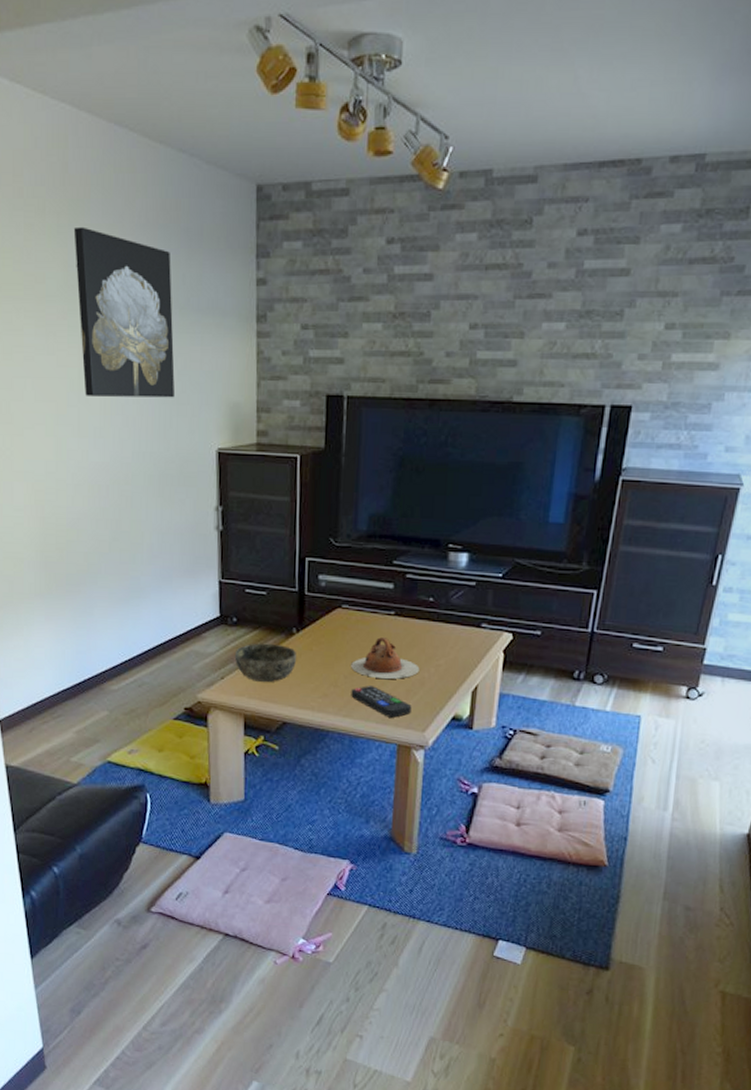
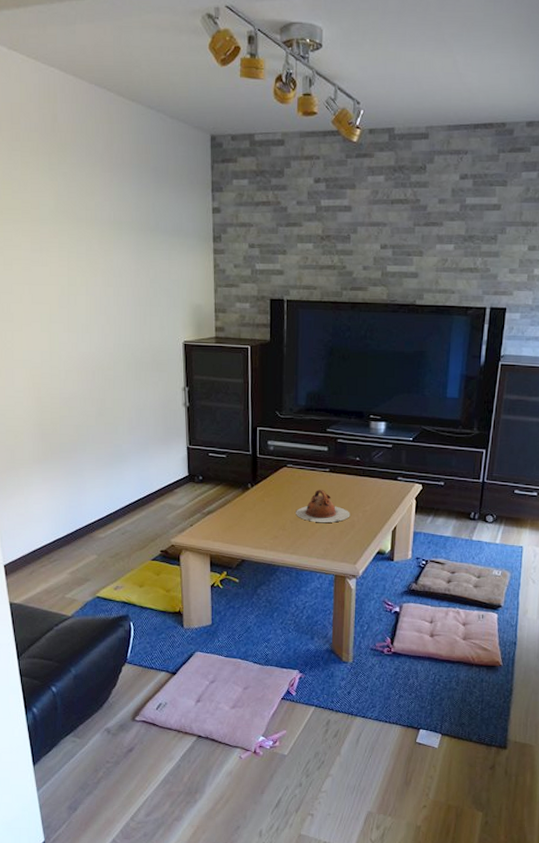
wall art: present [73,226,175,398] -> none [62,164,147,301]
bowl: present [234,643,297,683] -> none [201,496,252,529]
remote control: present [351,686,412,718] -> none [296,528,345,554]

